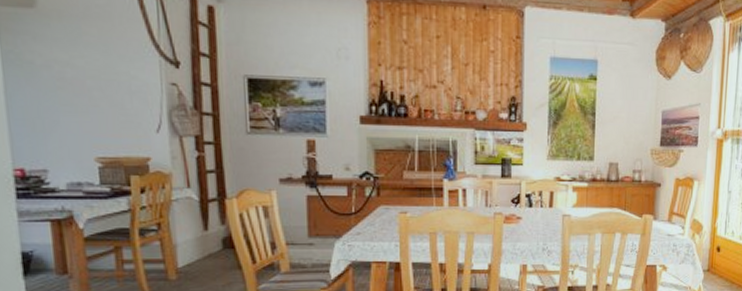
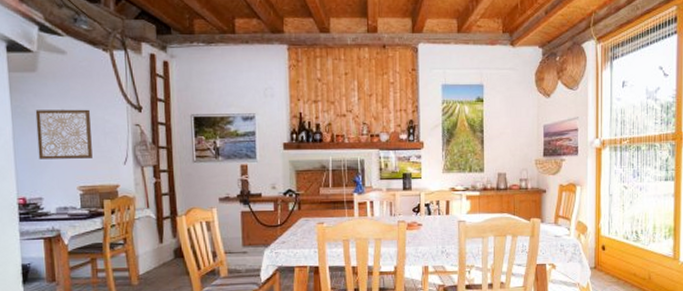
wall art: none [34,57,115,123] -> present [35,109,93,159]

